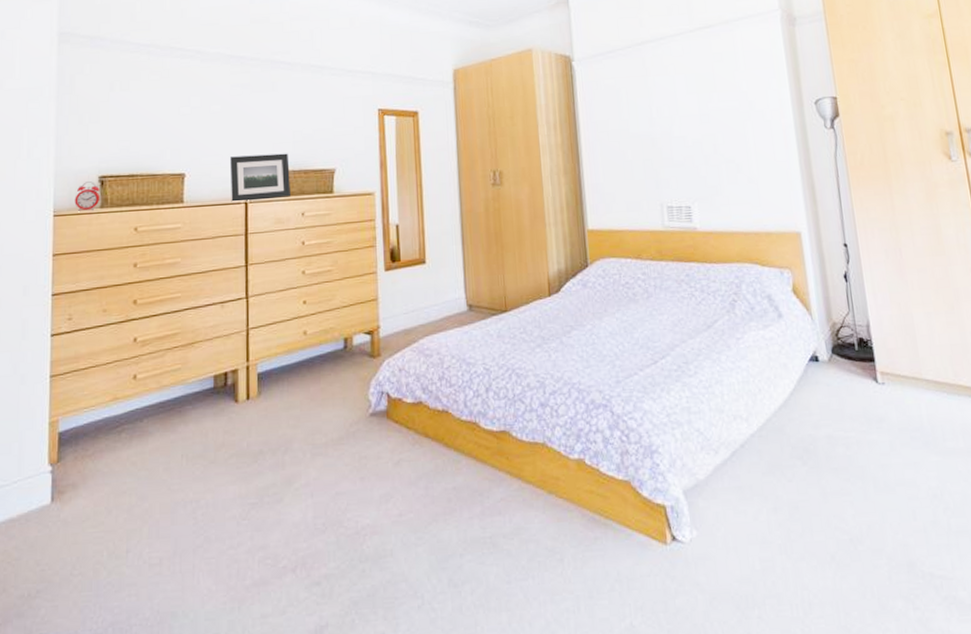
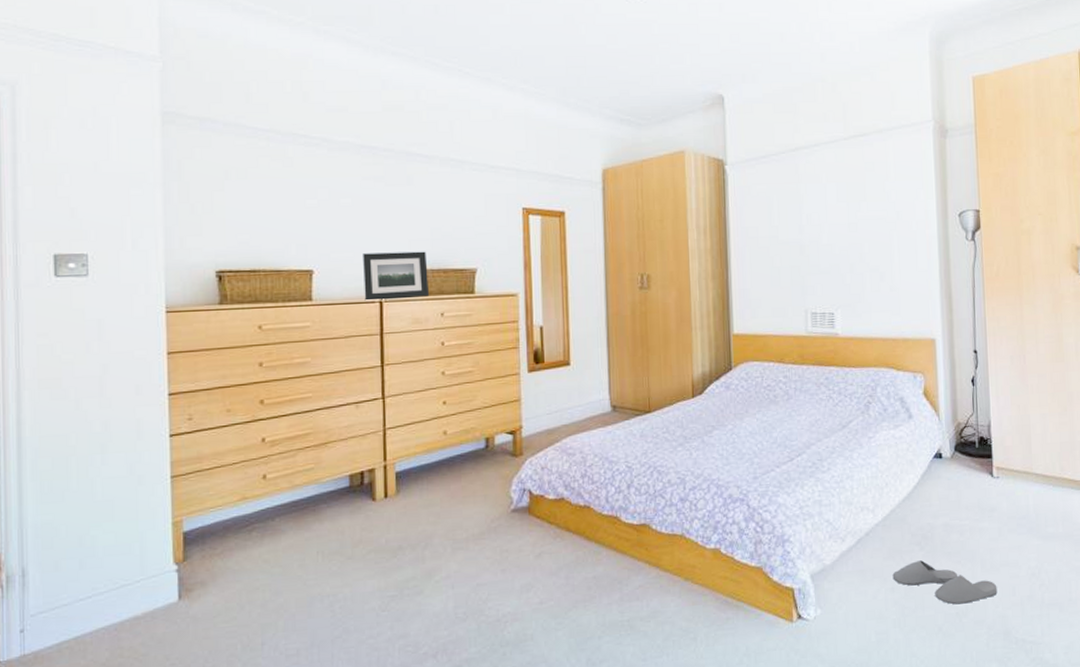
alarm clock: present [75,181,100,211] -> none [189,276,219,308]
slippers: none [773,477,895,529] -> present [892,560,997,605]

